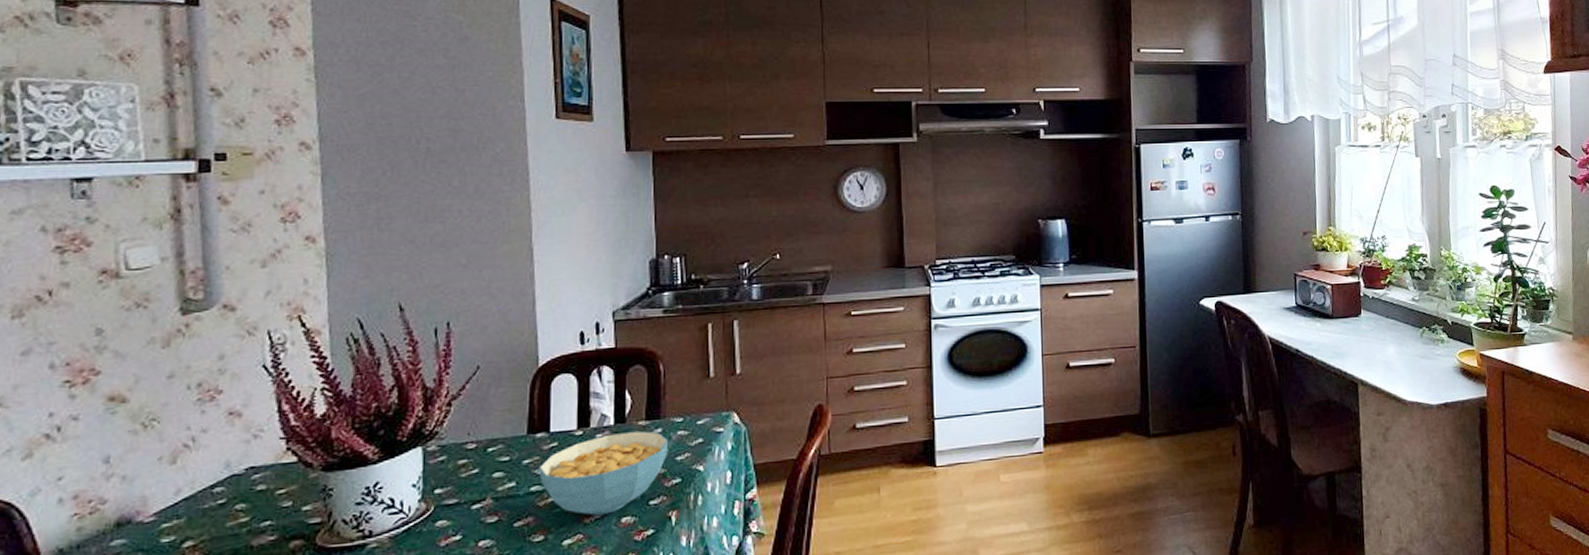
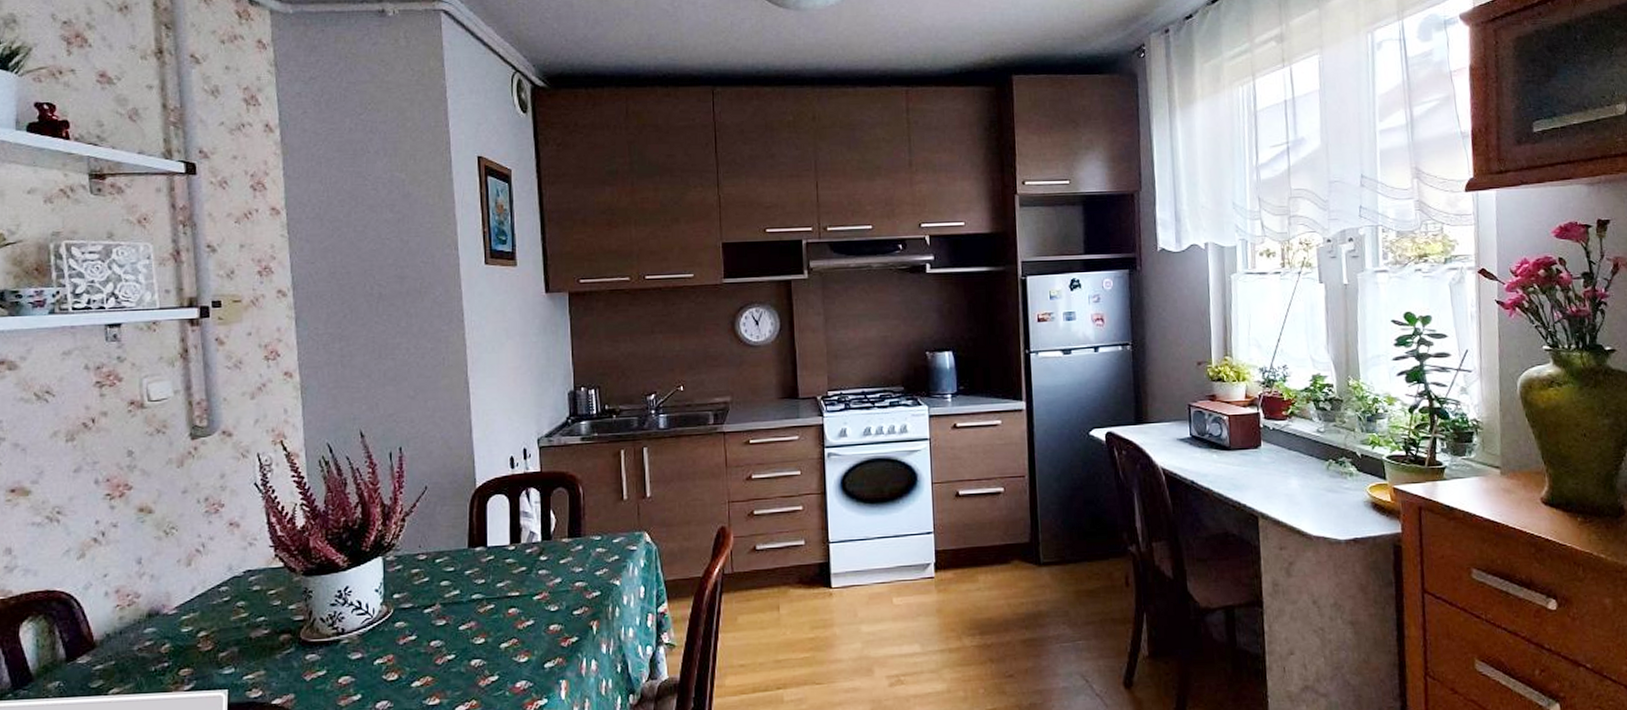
cereal bowl: present [539,430,669,515] -> none [479,547,589,622]

